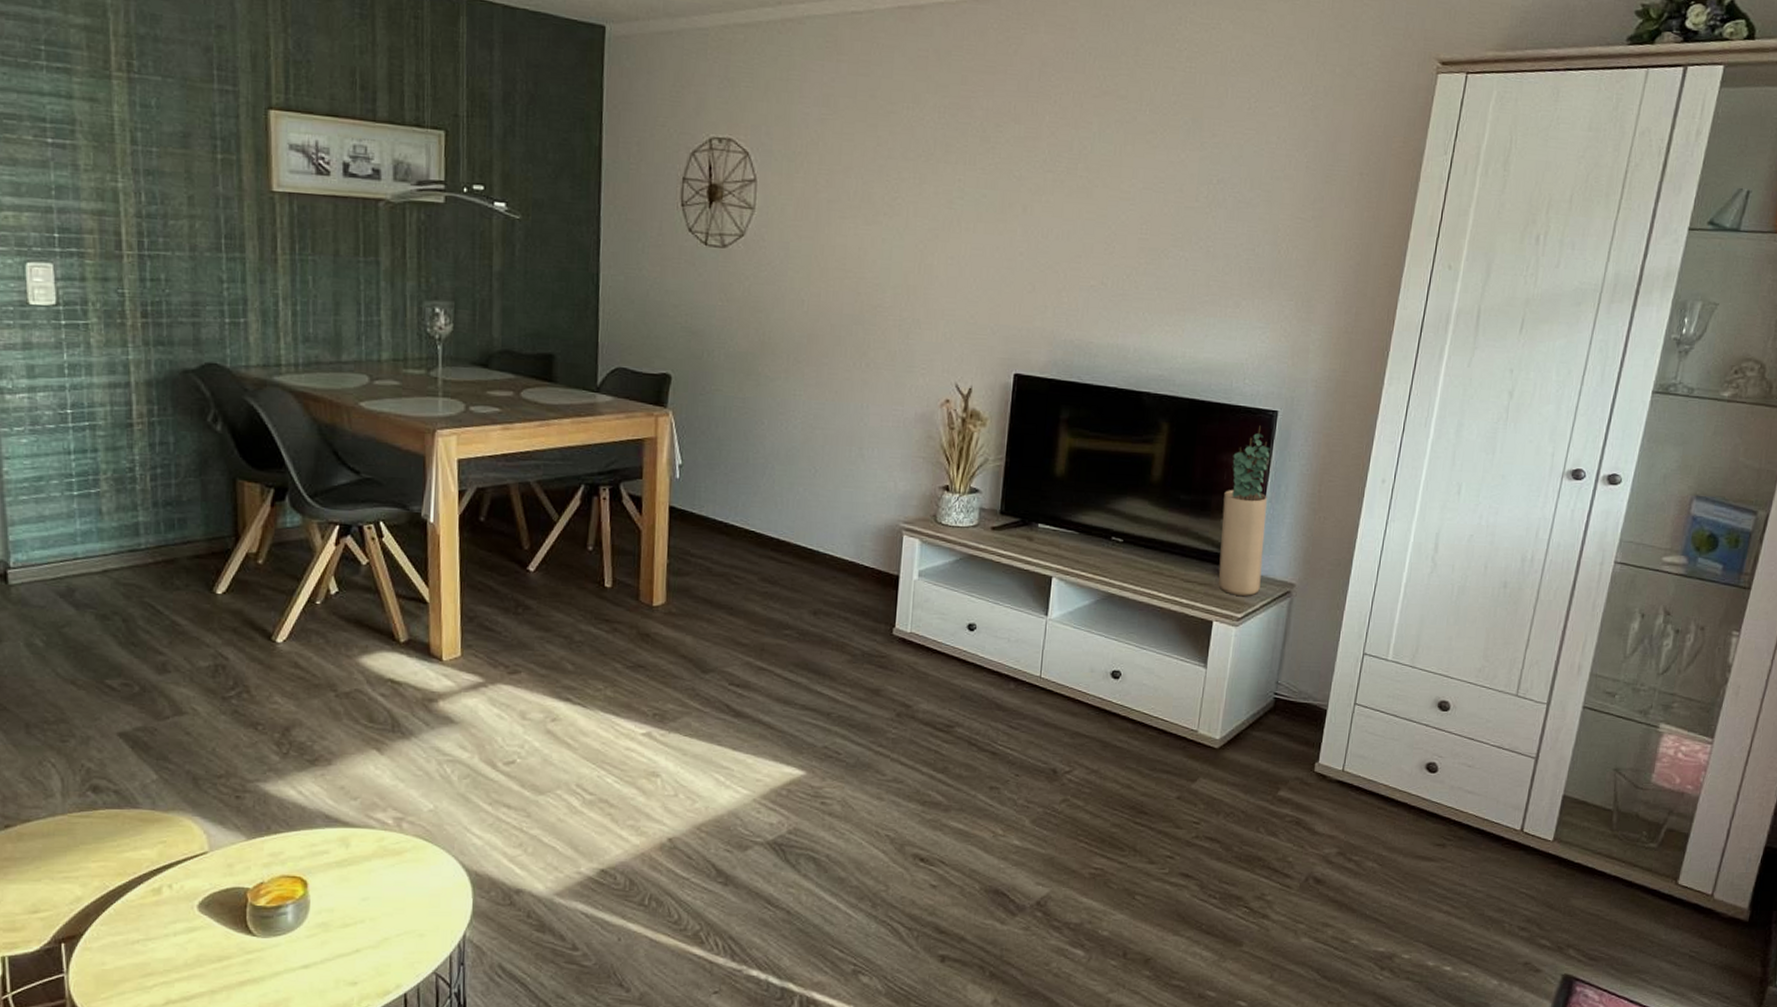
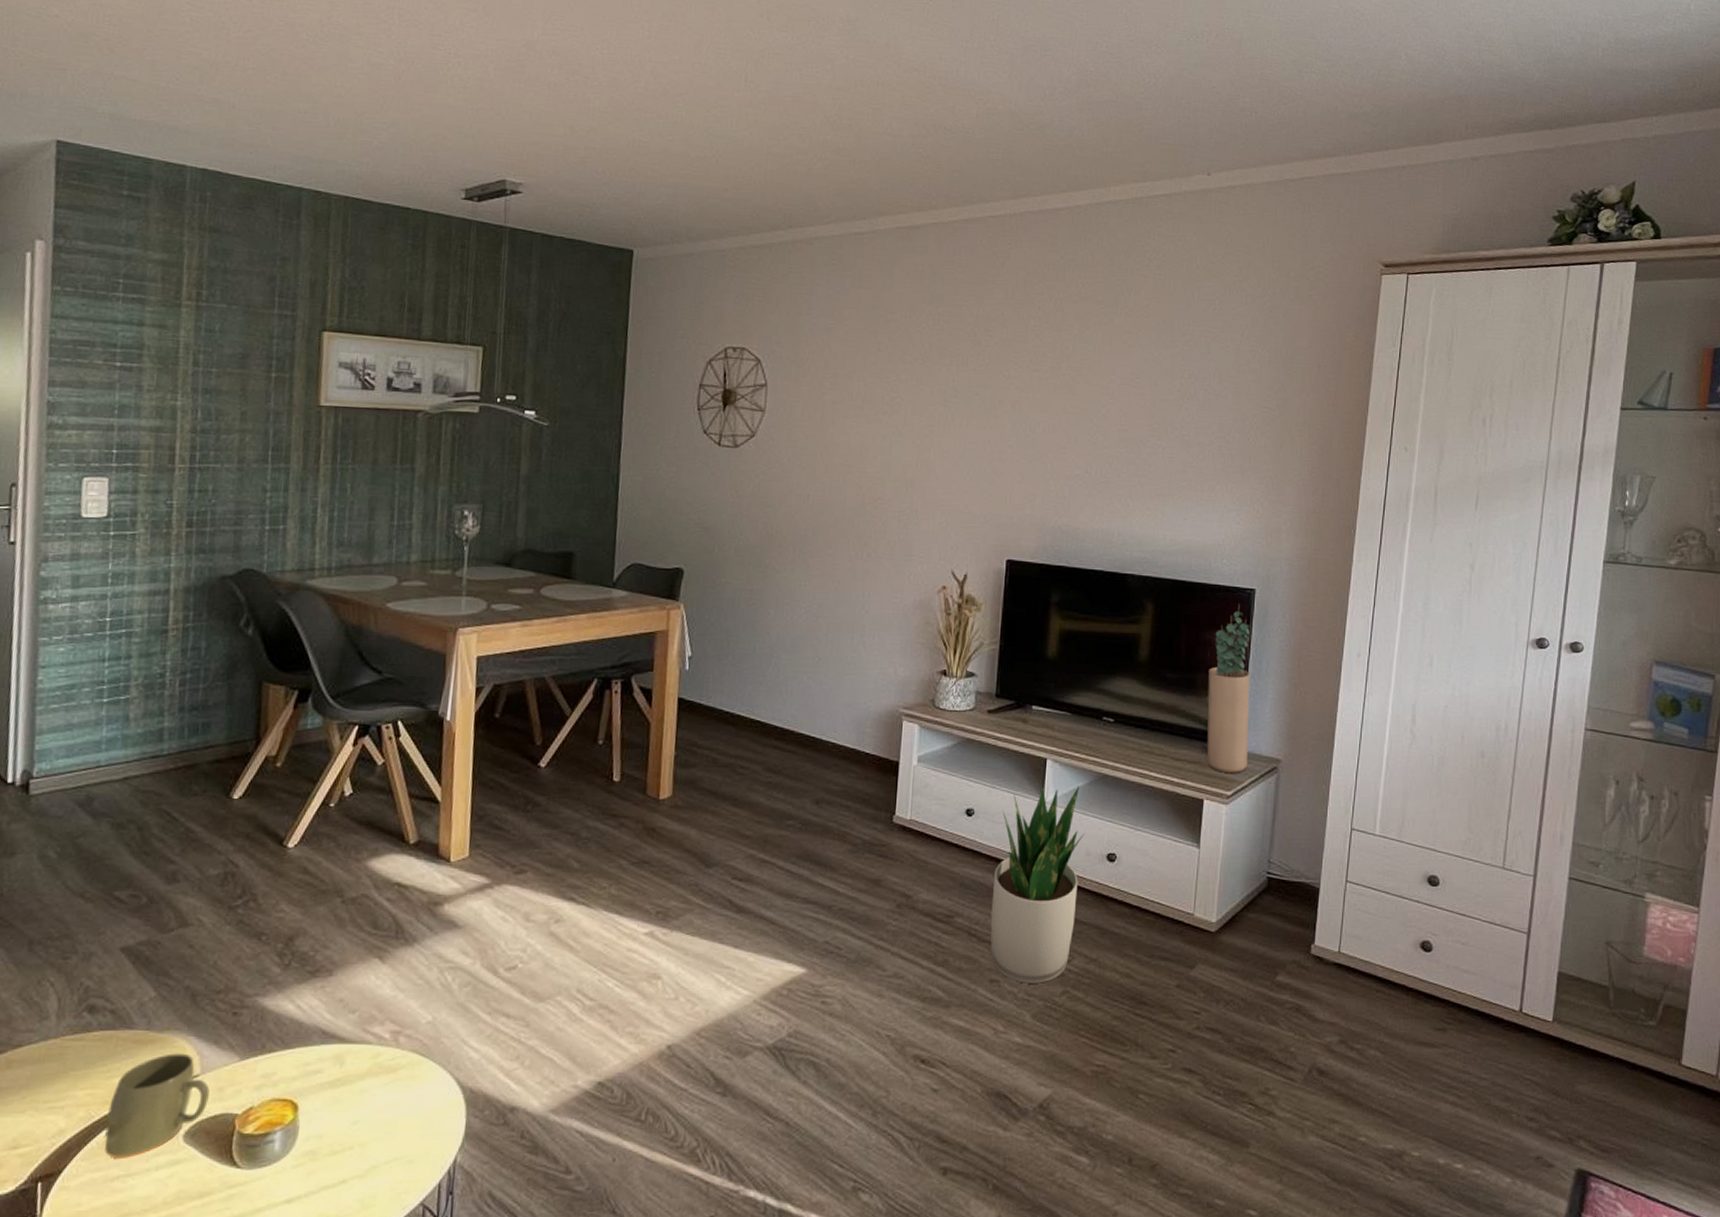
mug: none [122,831,219,924] -> present [105,1053,210,1158]
planter: none [990,604,1089,792] -> present [990,786,1084,984]

